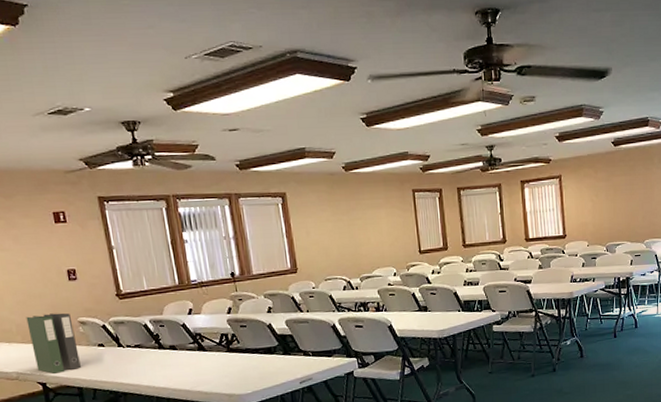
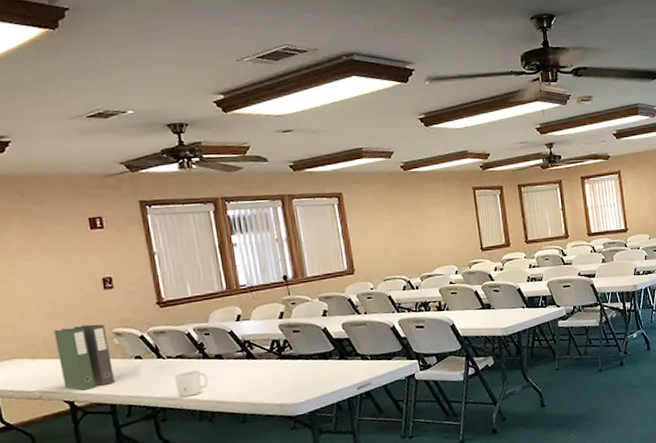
mug: none [133,359,164,384] -> present [174,370,209,397]

